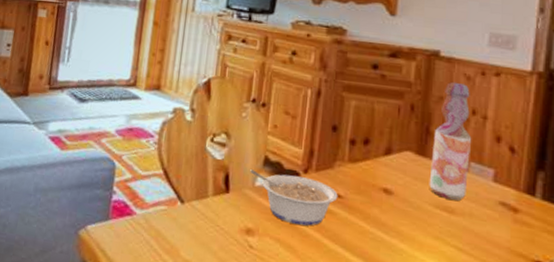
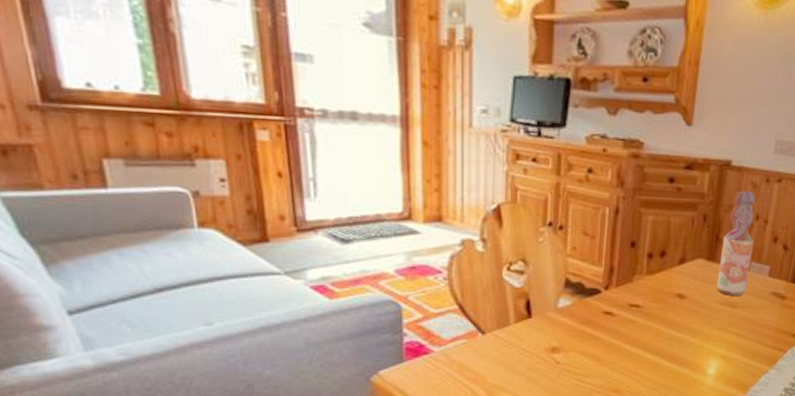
legume: present [250,168,338,226] -> none [551,292,637,336]

